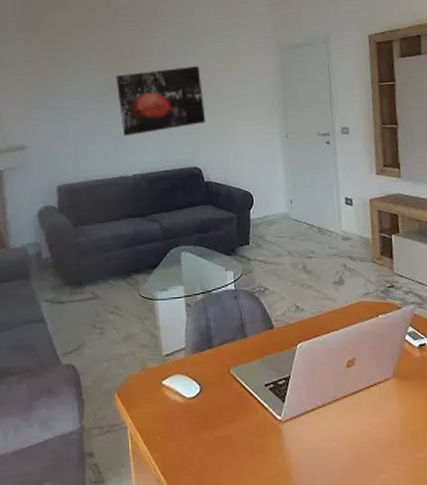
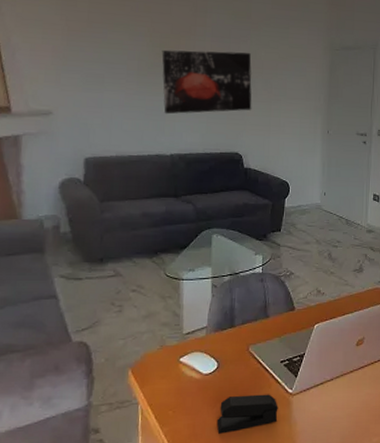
stapler: none [205,420,269,463] -> present [216,394,278,434]

